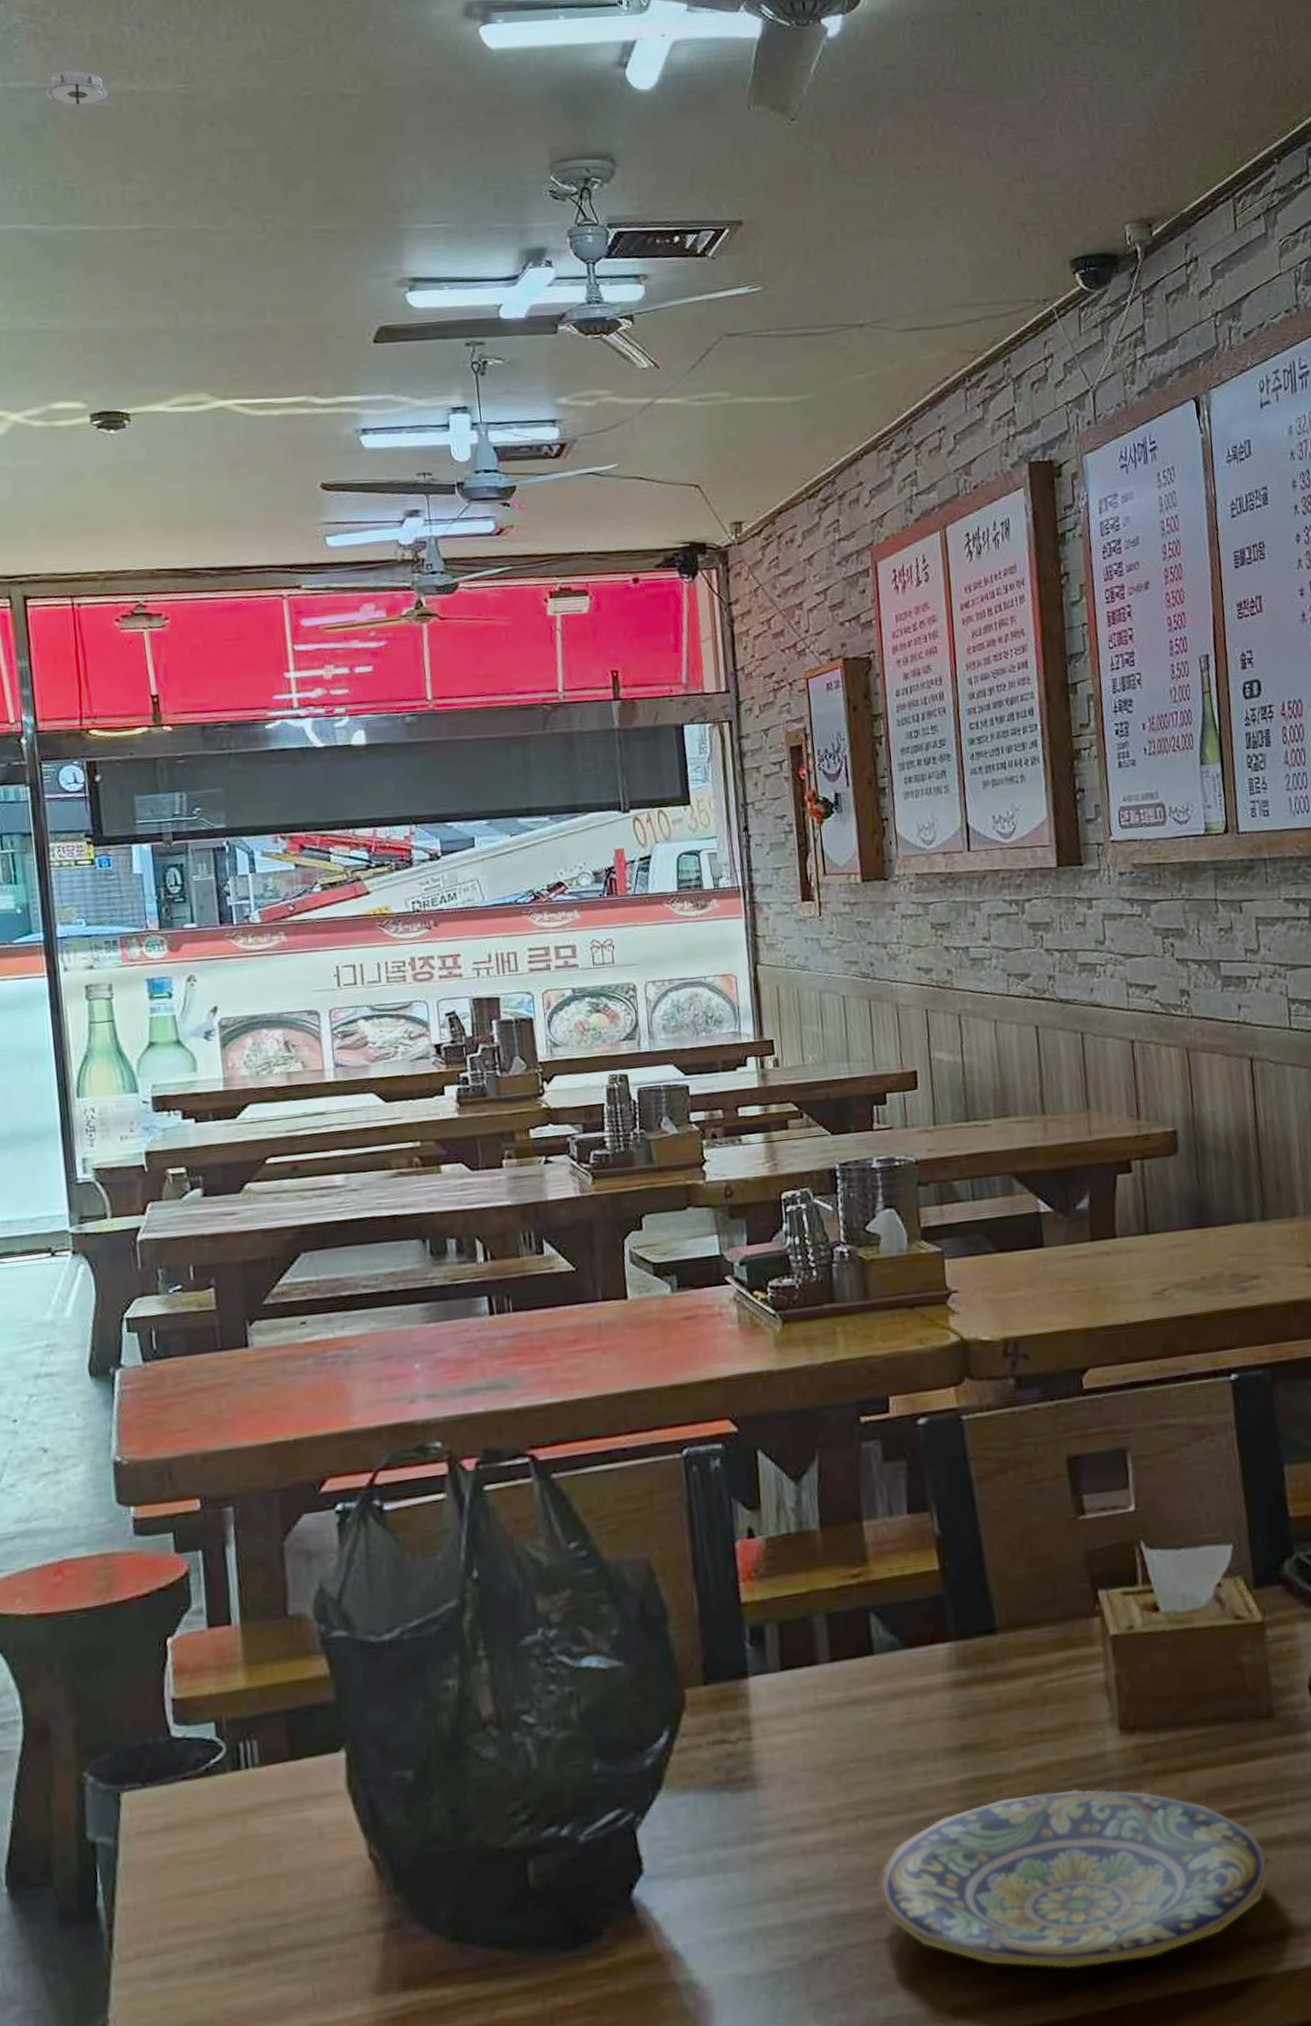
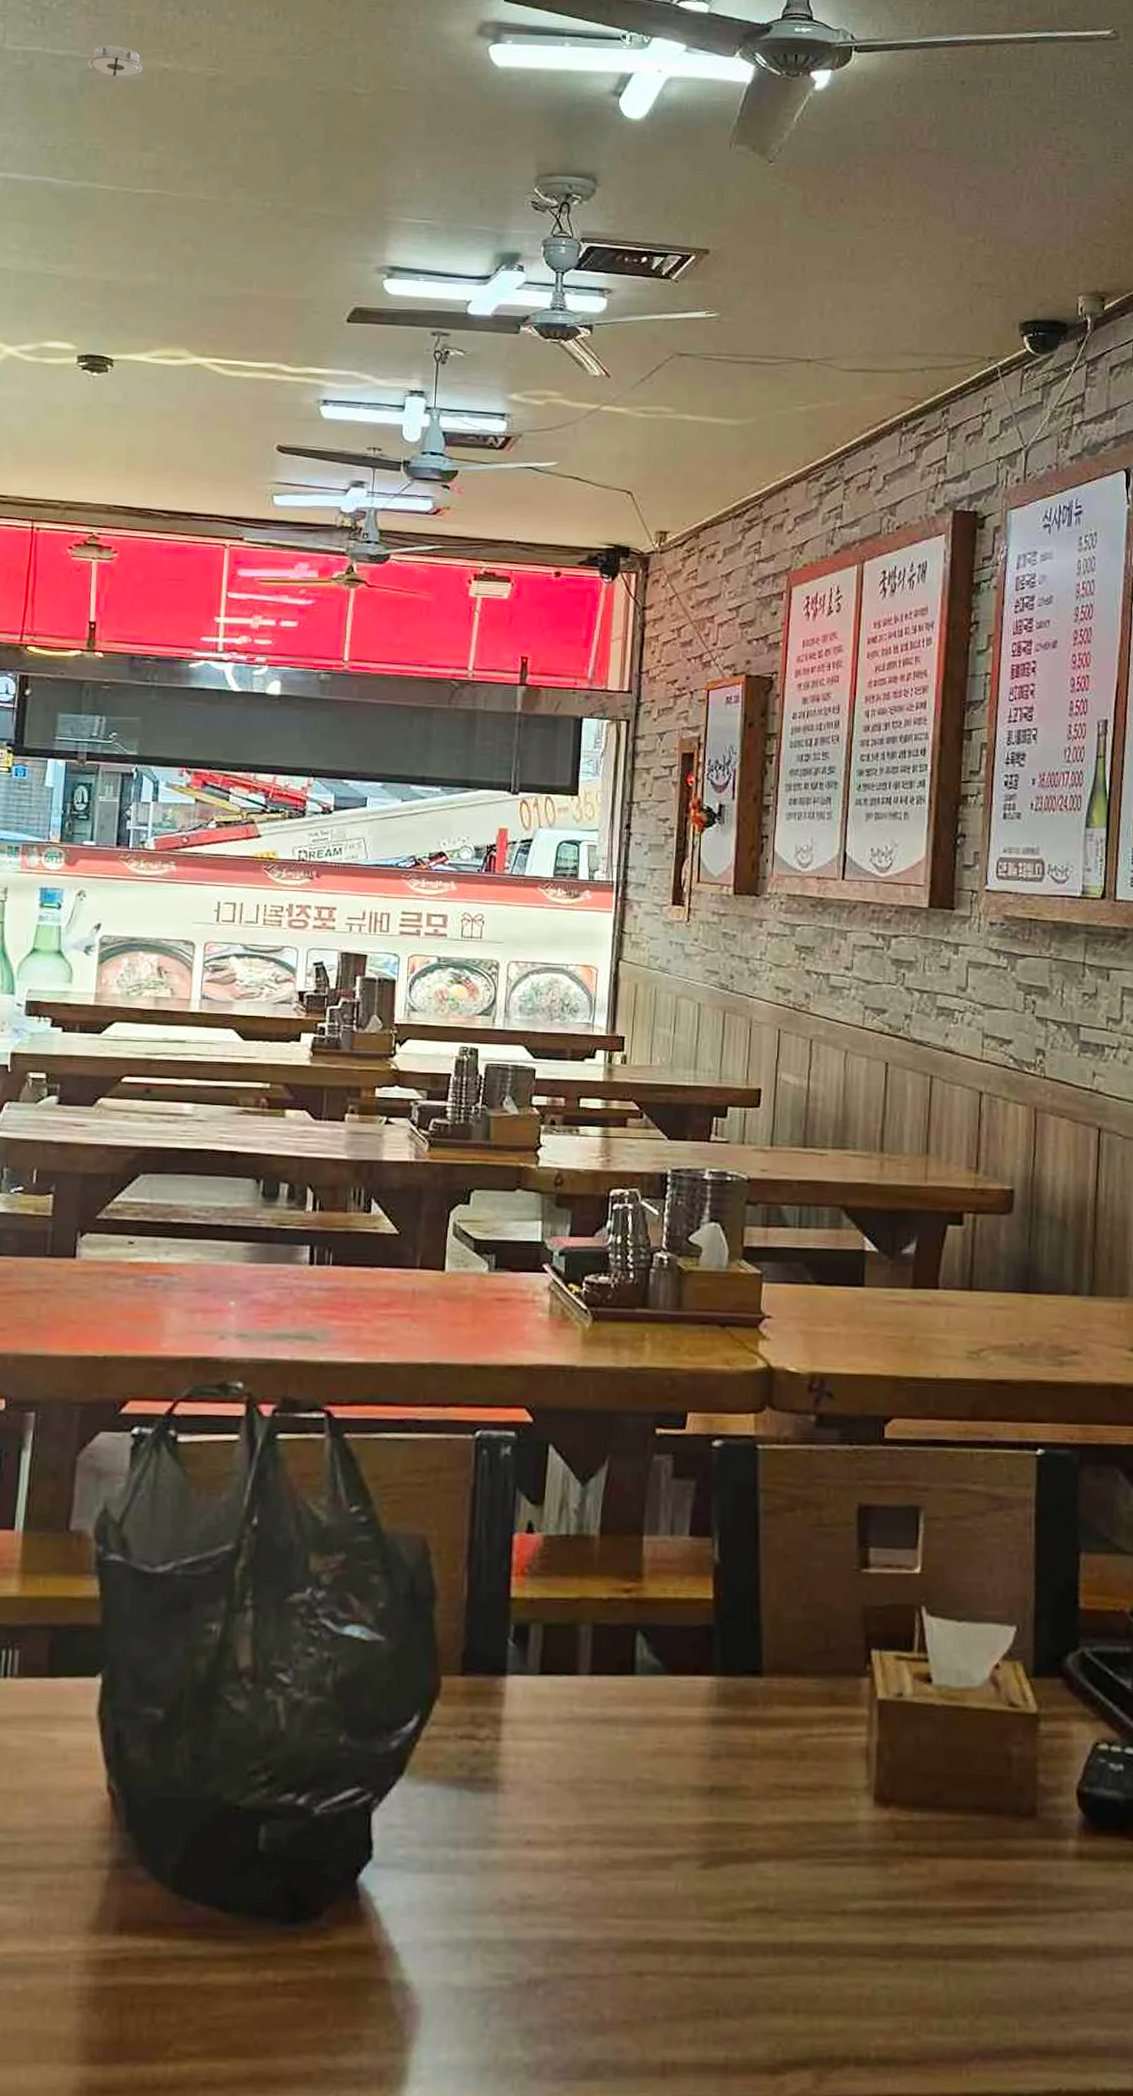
plate: present [876,1789,1271,1968] -> none [604,1851,1014,2050]

